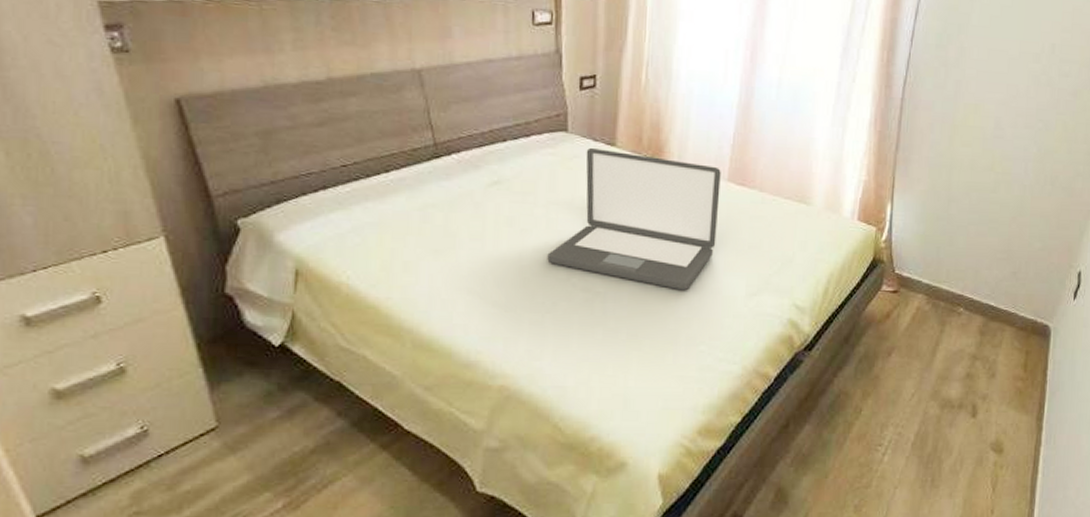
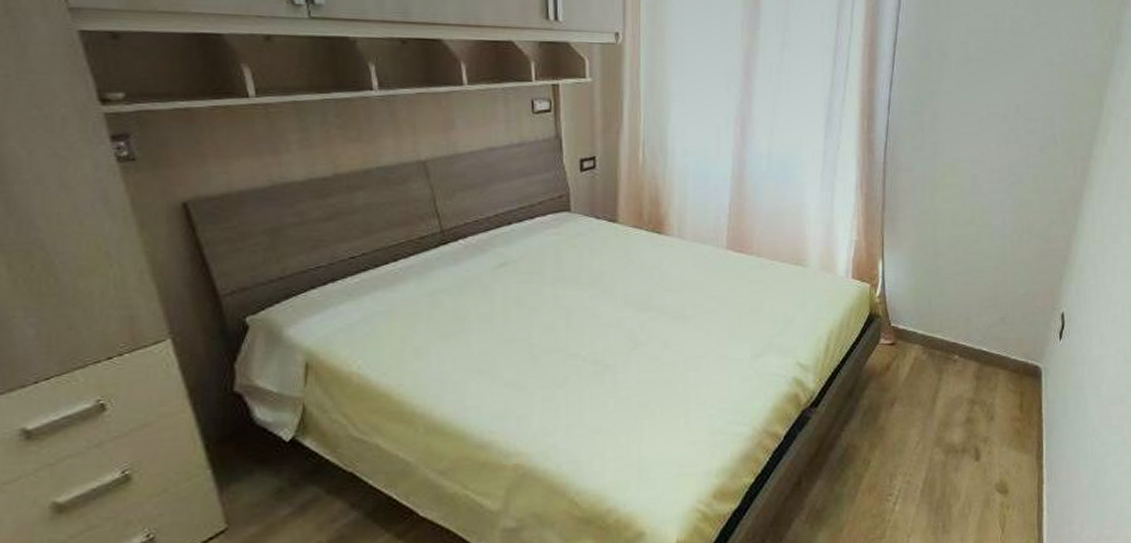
laptop: present [547,148,721,291] -> none [556,226,720,358]

